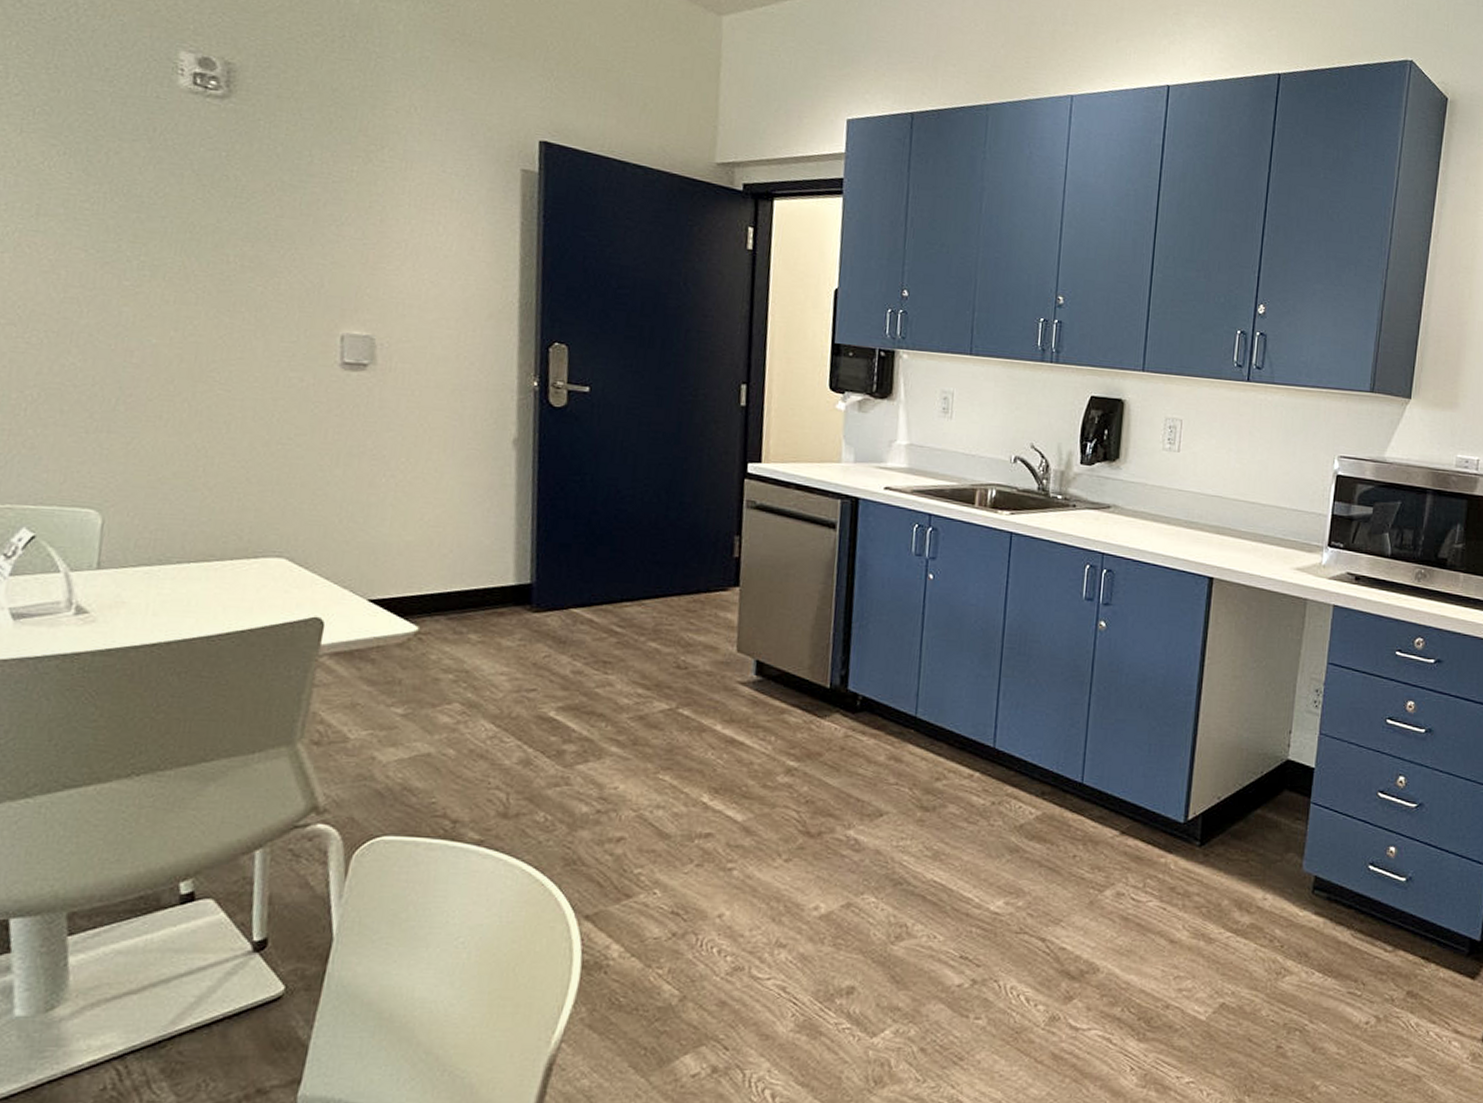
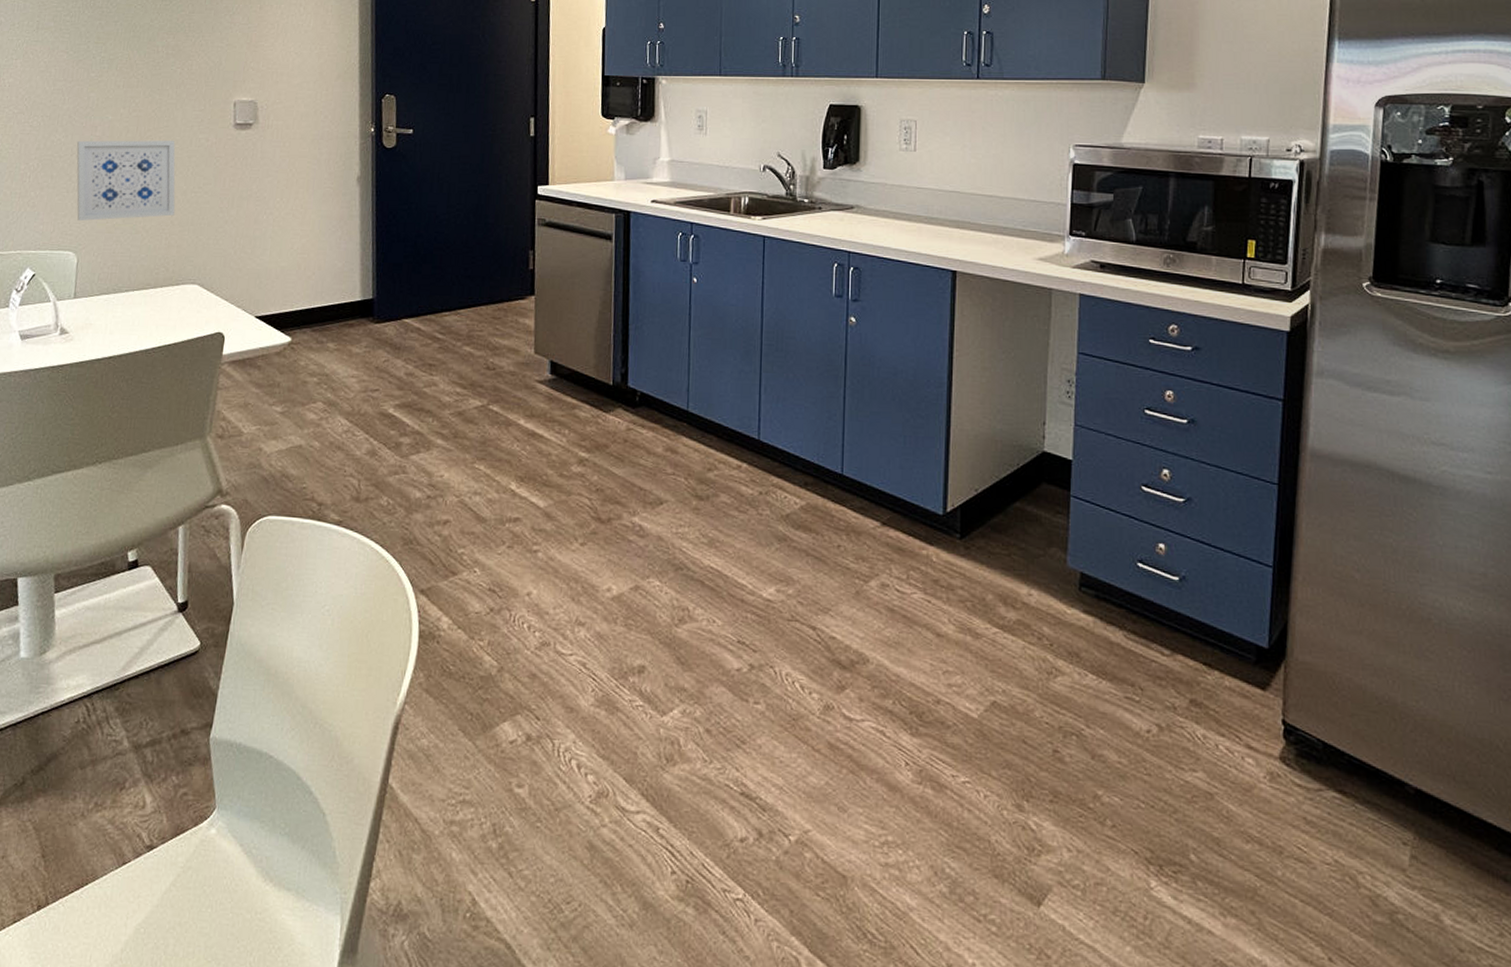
wall art: none [101,367,254,472] -> present [76,140,176,222]

